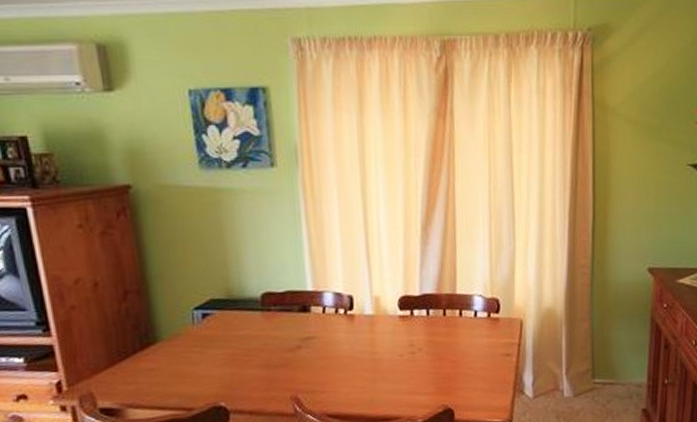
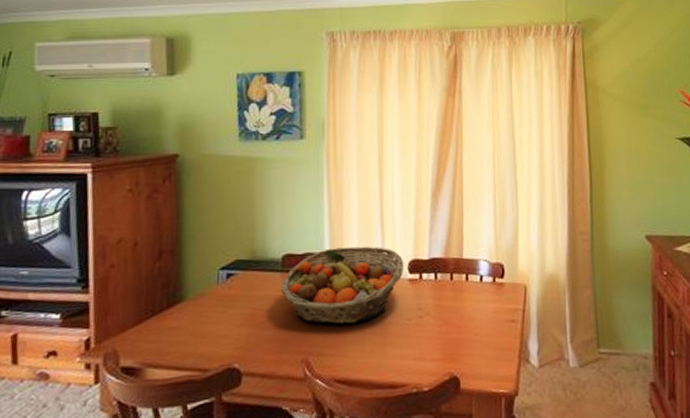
fruit basket: none [262,282,395,362] -> present [281,246,405,325]

